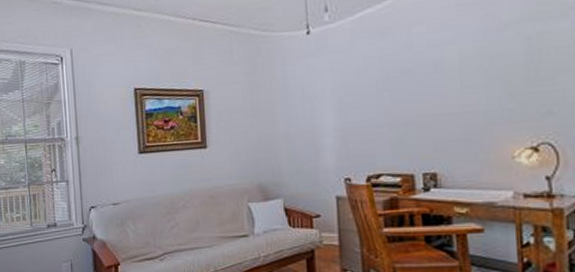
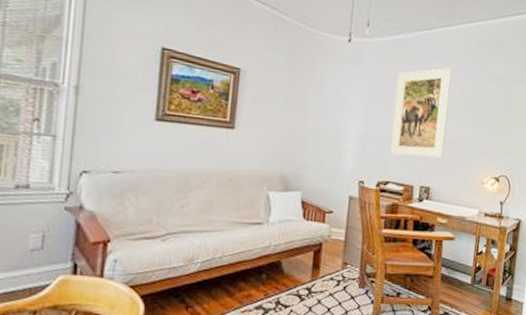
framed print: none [372,28,448,144] -> present [390,67,452,158]

